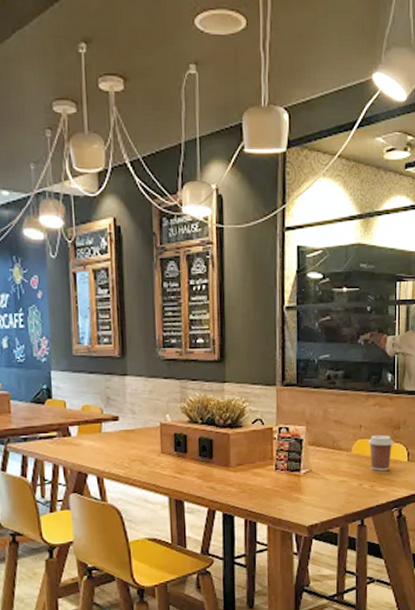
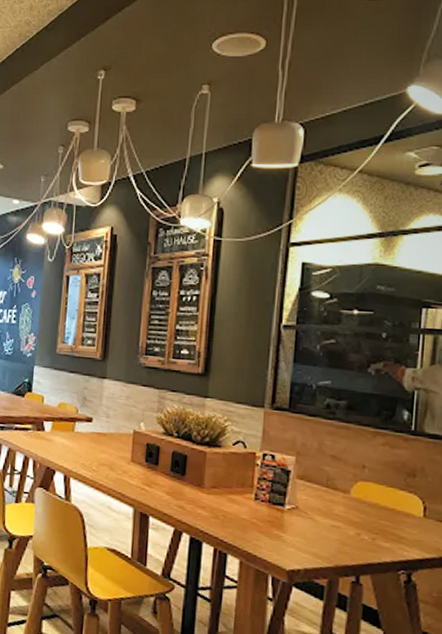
coffee cup: present [367,434,394,471] -> none [371,479,407,524]

